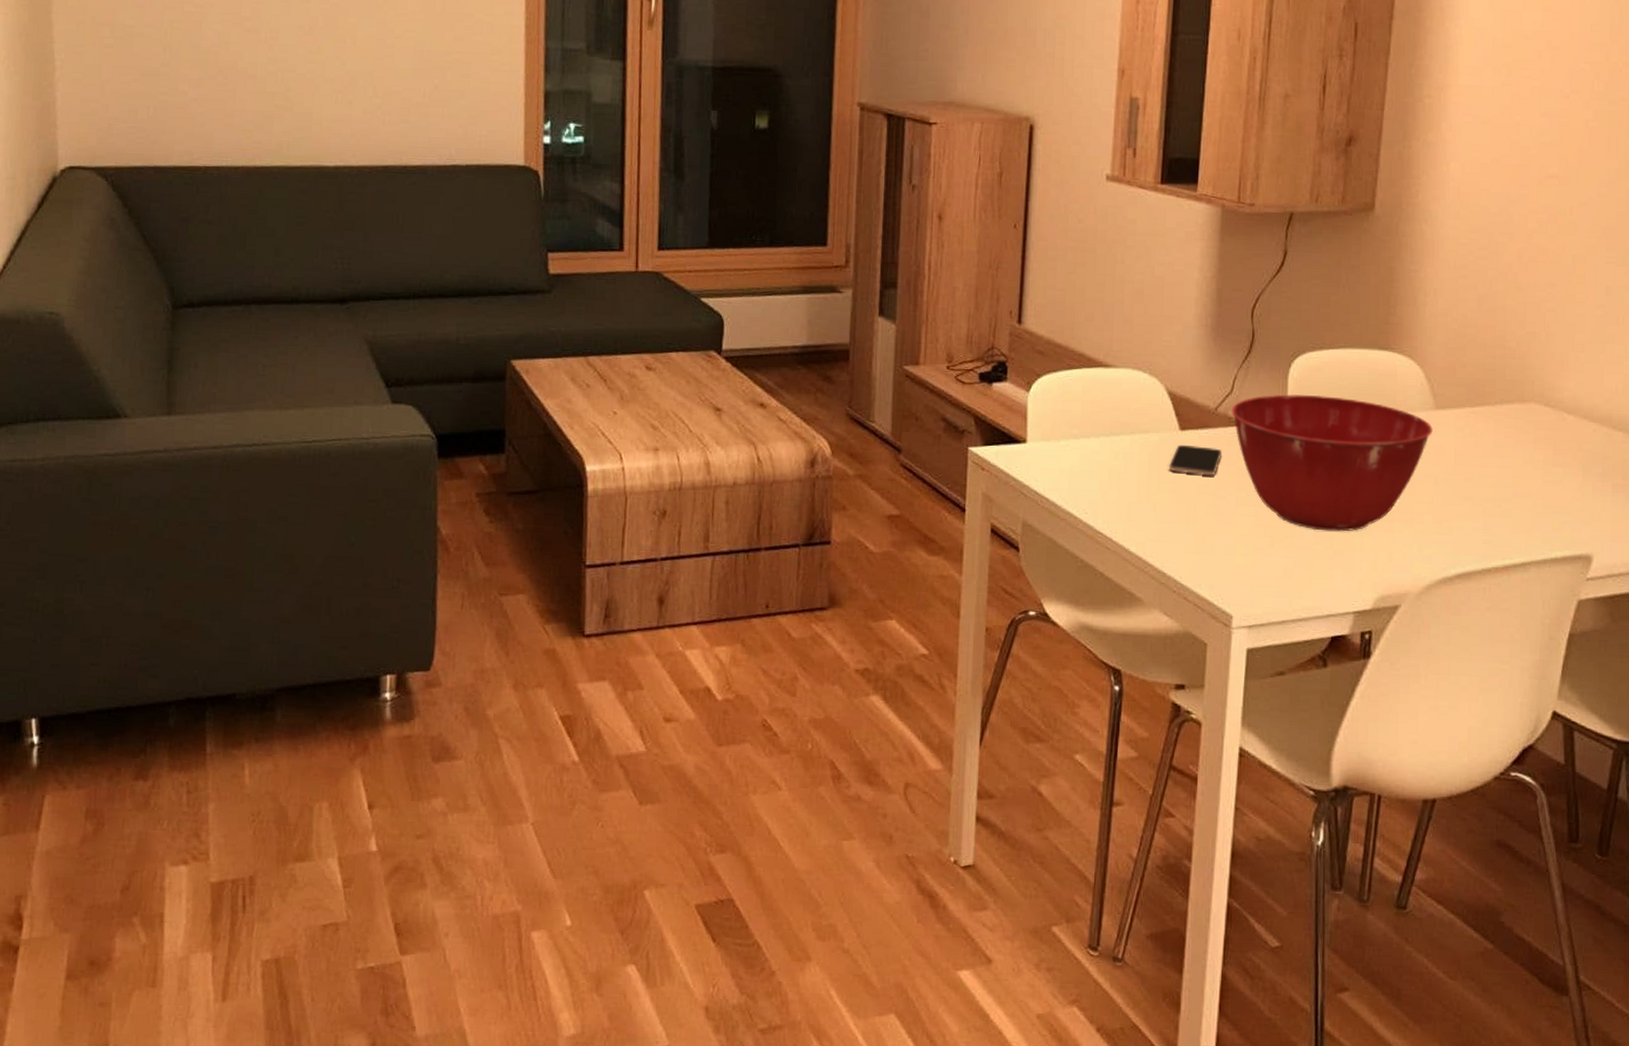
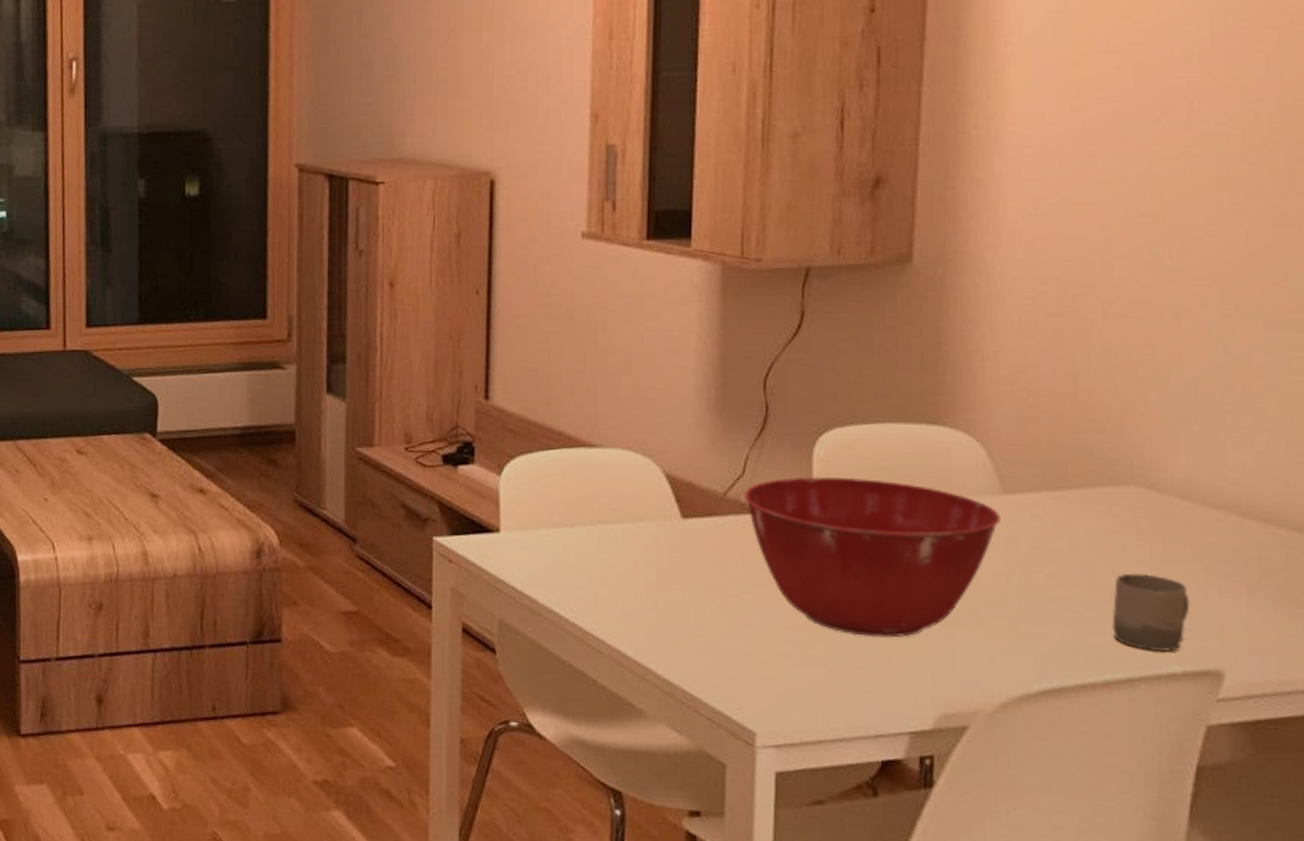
smartphone: present [1169,444,1223,475] -> none [670,534,735,570]
cup: none [1512,475,1571,541] -> present [1112,573,1190,653]

